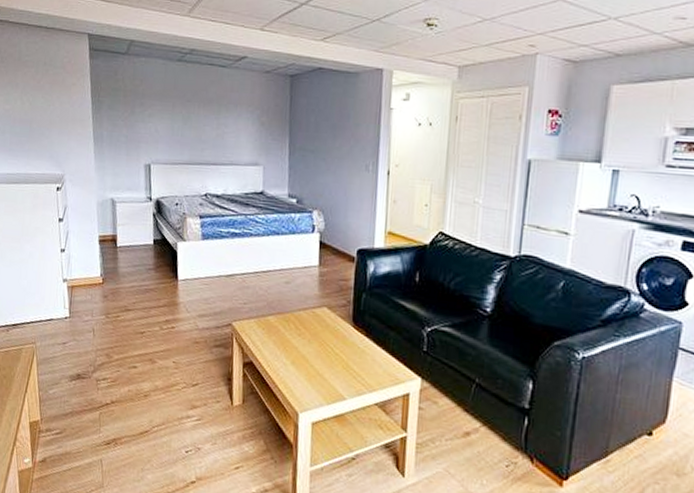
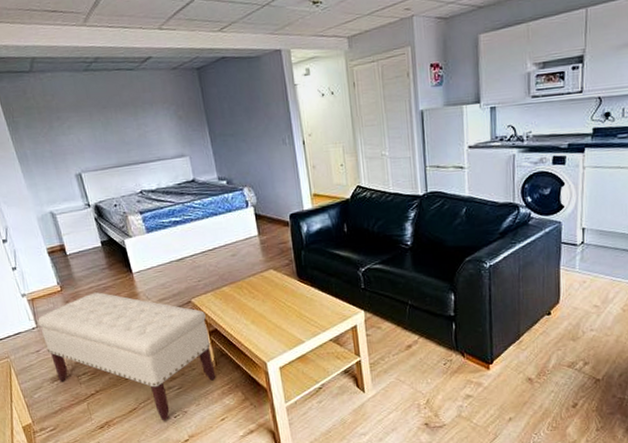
bench: none [72,292,244,454] -> present [37,292,216,421]

